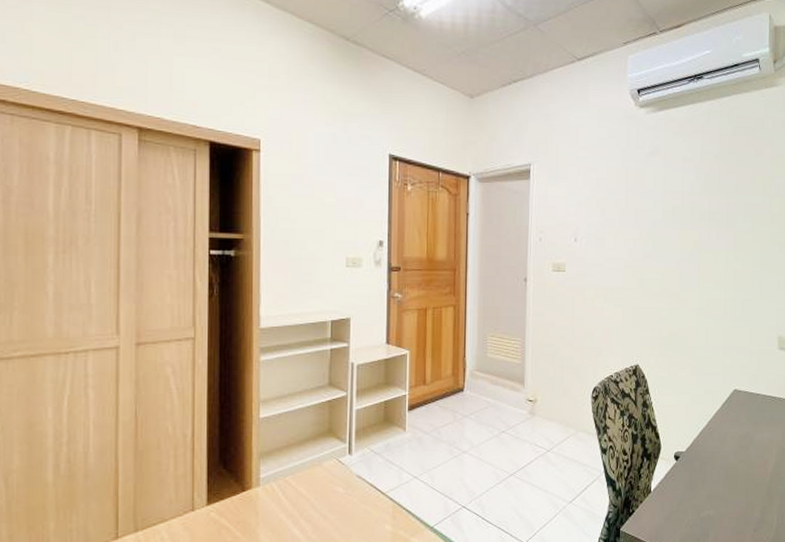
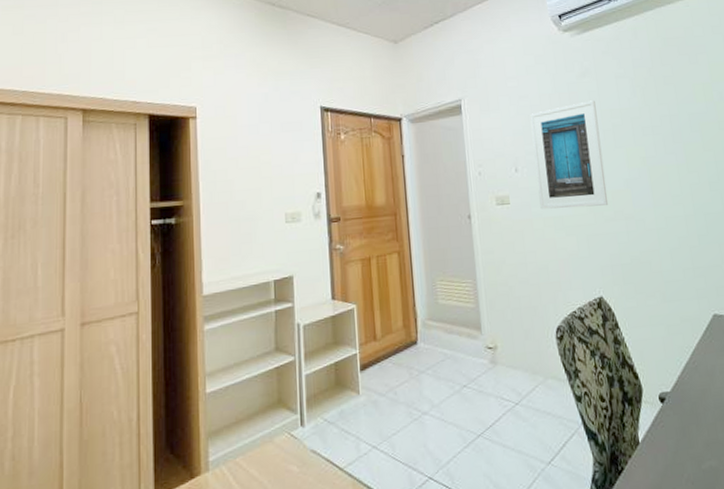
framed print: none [593,180,660,283] -> present [530,100,609,210]

